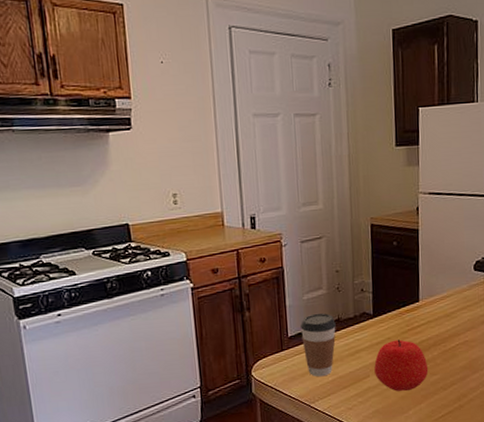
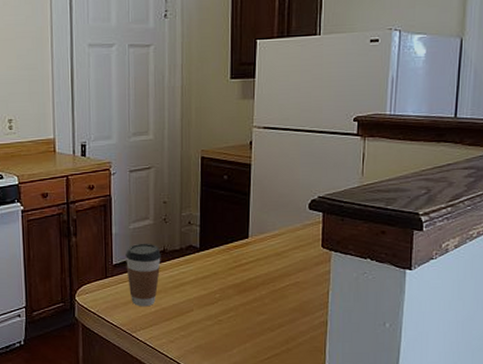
apple: present [374,339,429,391] -> none [199,275,255,328]

